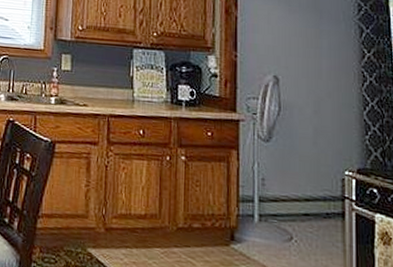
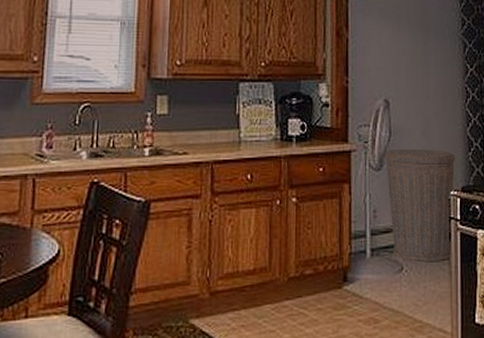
trash can: none [273,123,351,238] -> present [384,148,456,262]

